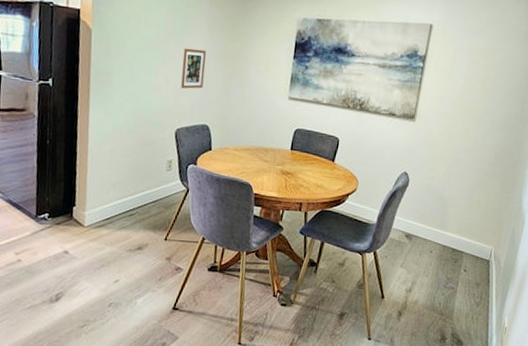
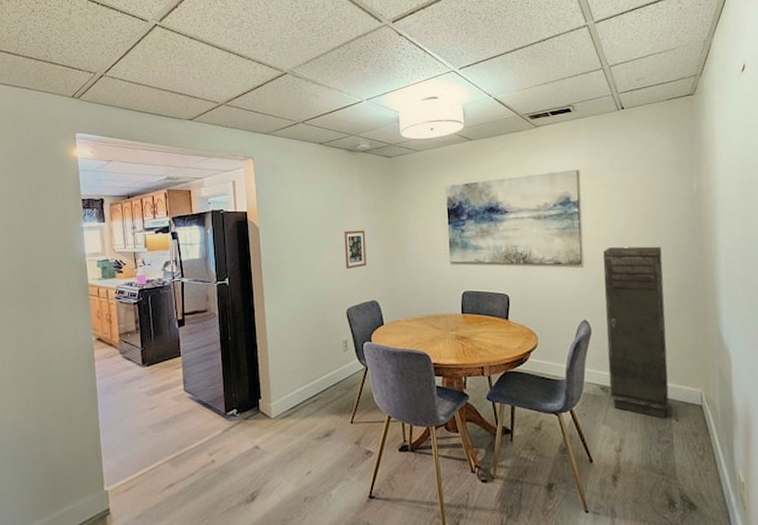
storage cabinet: none [412,106,490,269] -> present [603,246,669,419]

